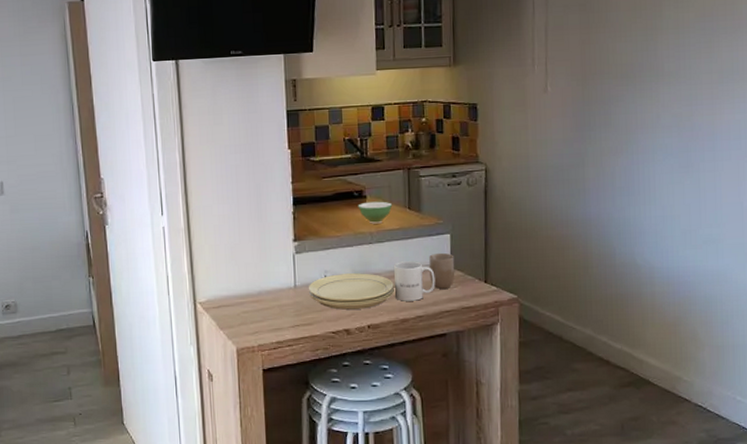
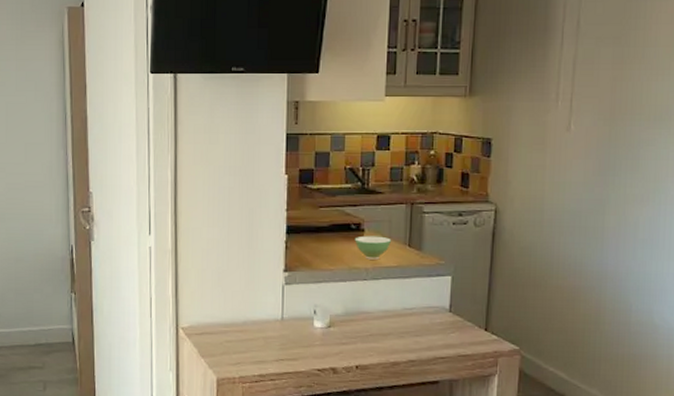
plate: present [308,273,395,310] -> none [295,309,388,348]
mug: present [393,261,435,301] -> none [386,301,432,344]
cup: present [428,253,455,289] -> none [425,296,454,334]

